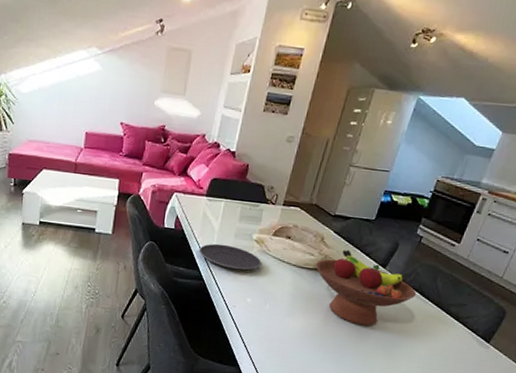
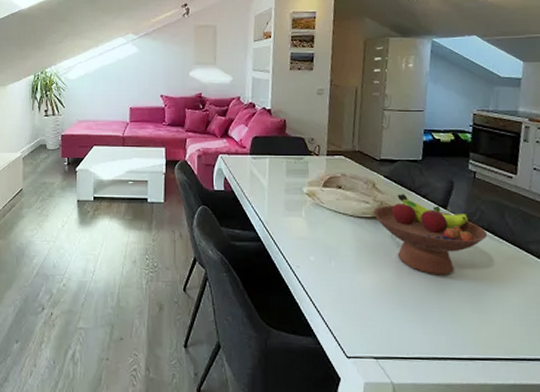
plate: present [198,243,262,271] -> none [251,201,318,227]

